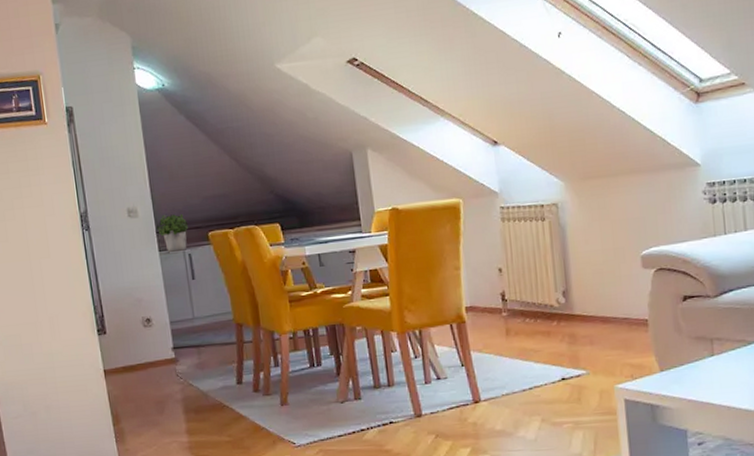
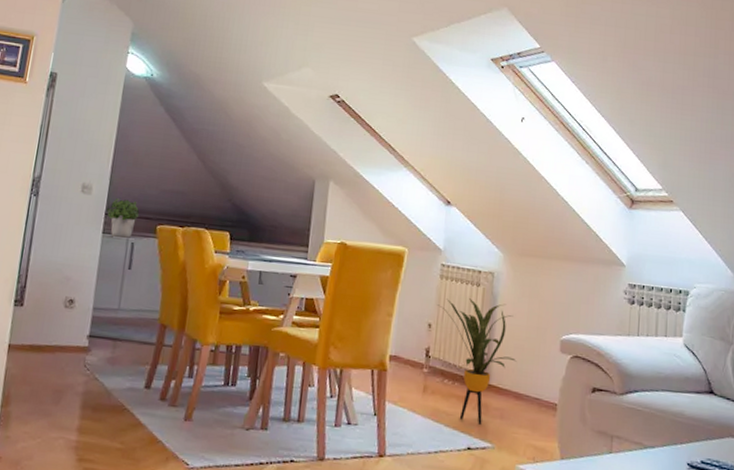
house plant: none [503,232,598,355] -> present [437,298,517,425]

